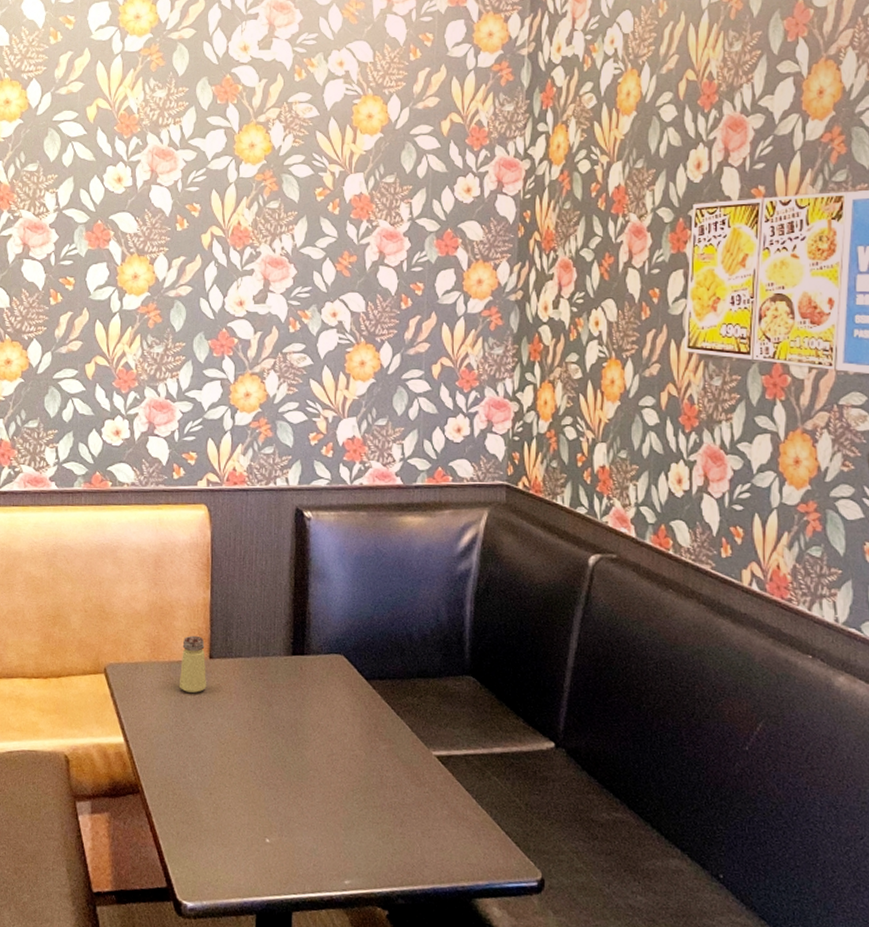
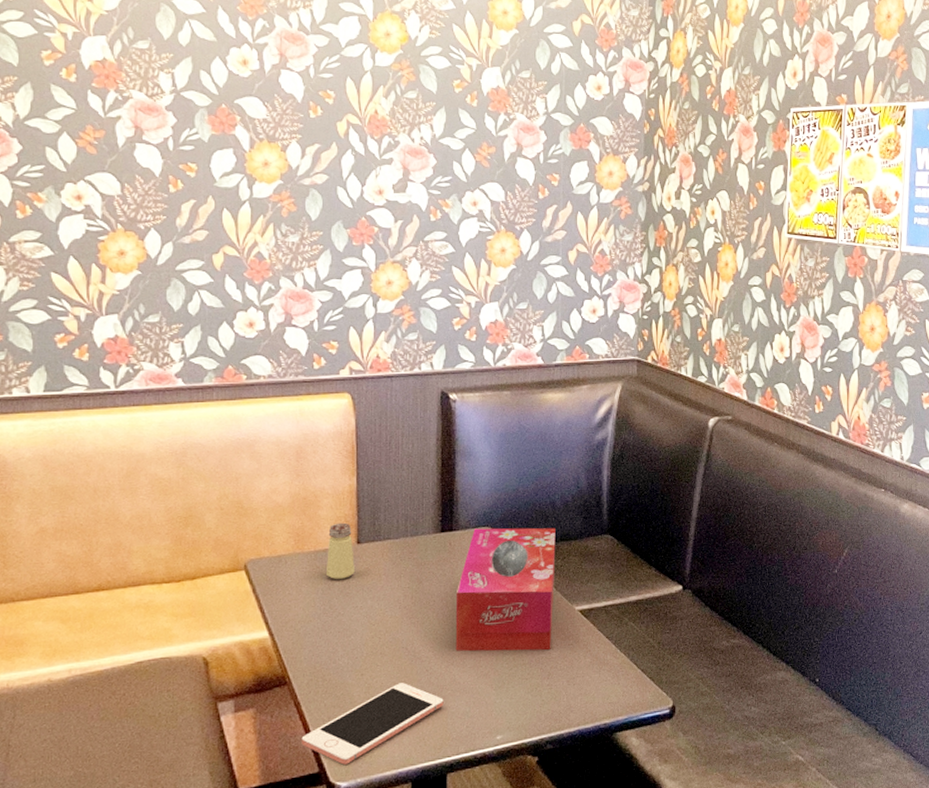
cell phone: none [151,808,291,884] -> present [301,683,444,765]
tissue box: none [304,655,412,796] -> present [455,527,556,652]

